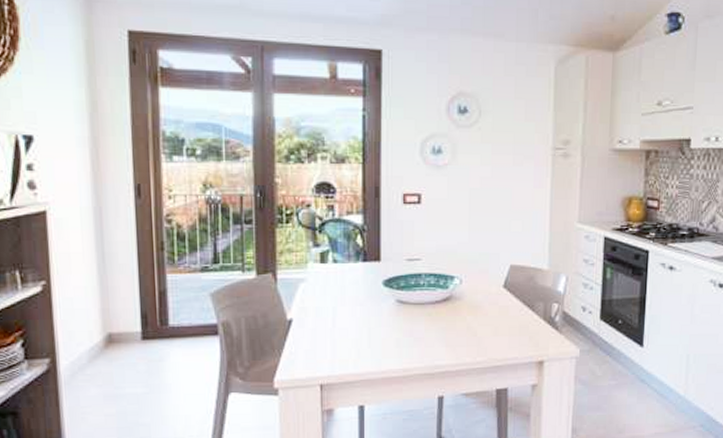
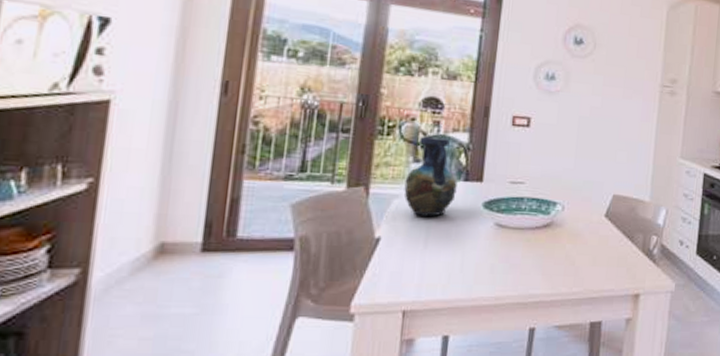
vase: none [308,221,357,297] -> present [403,136,457,217]

